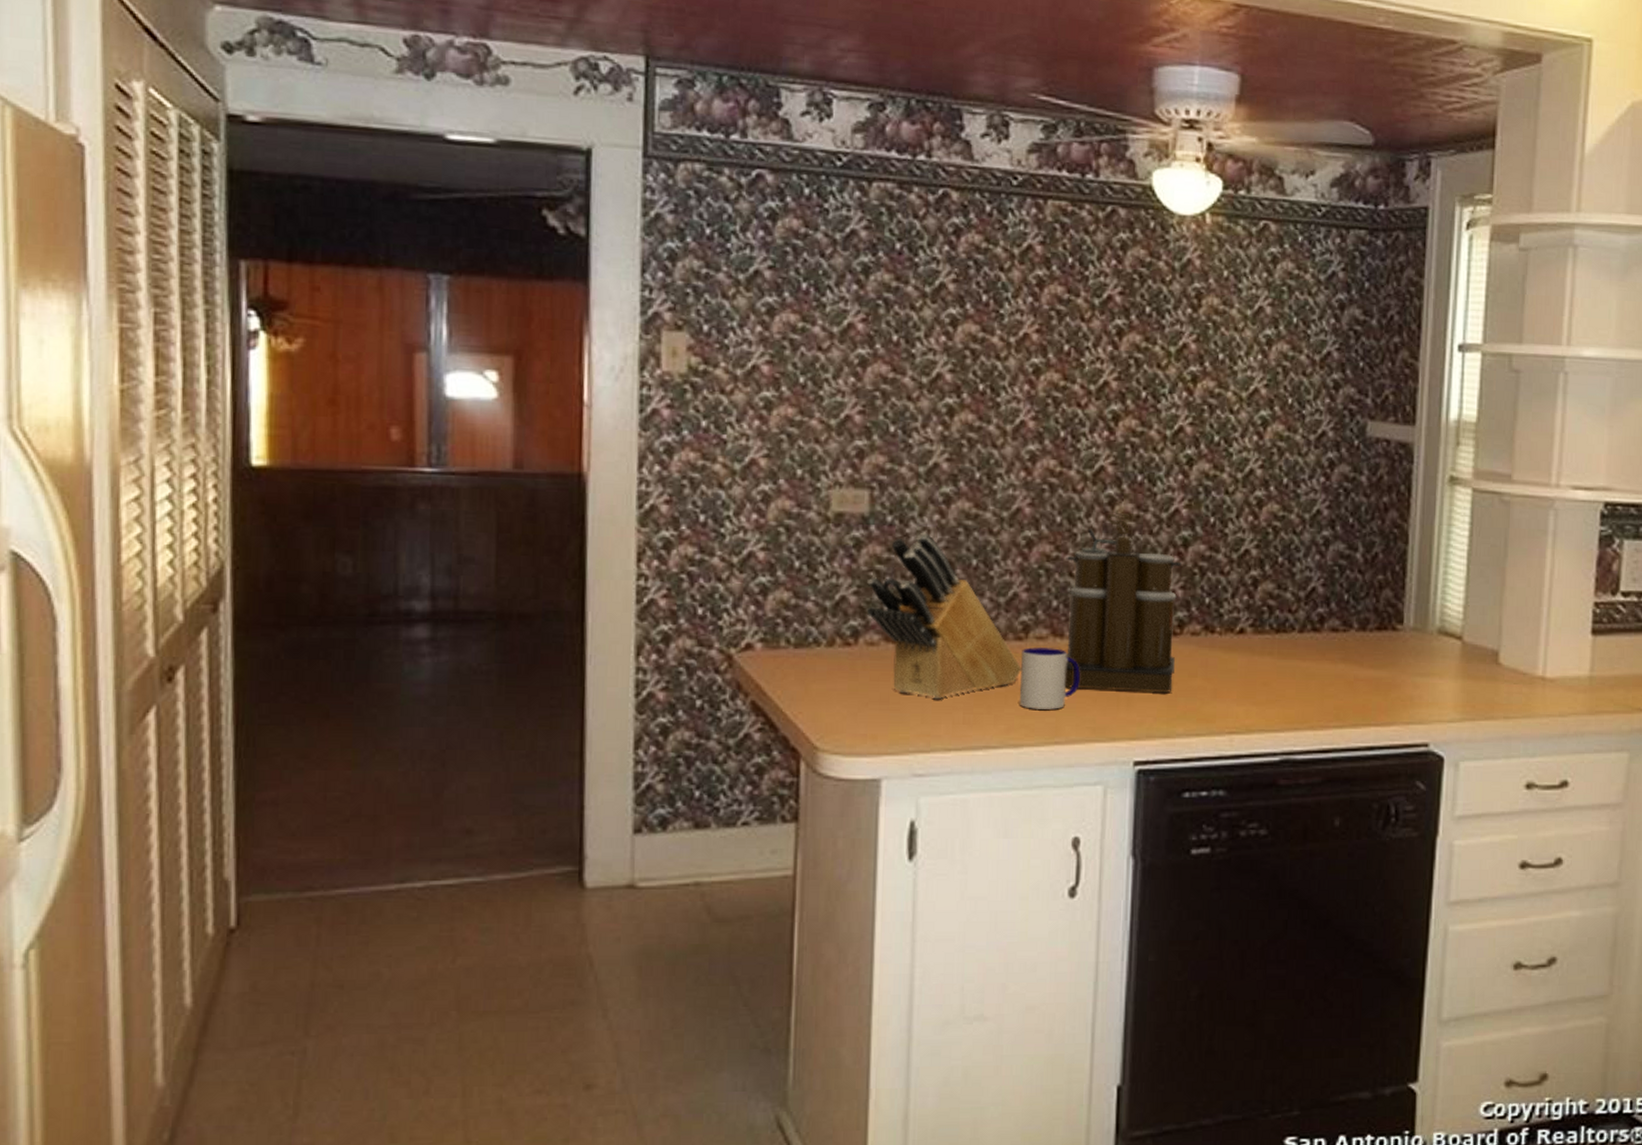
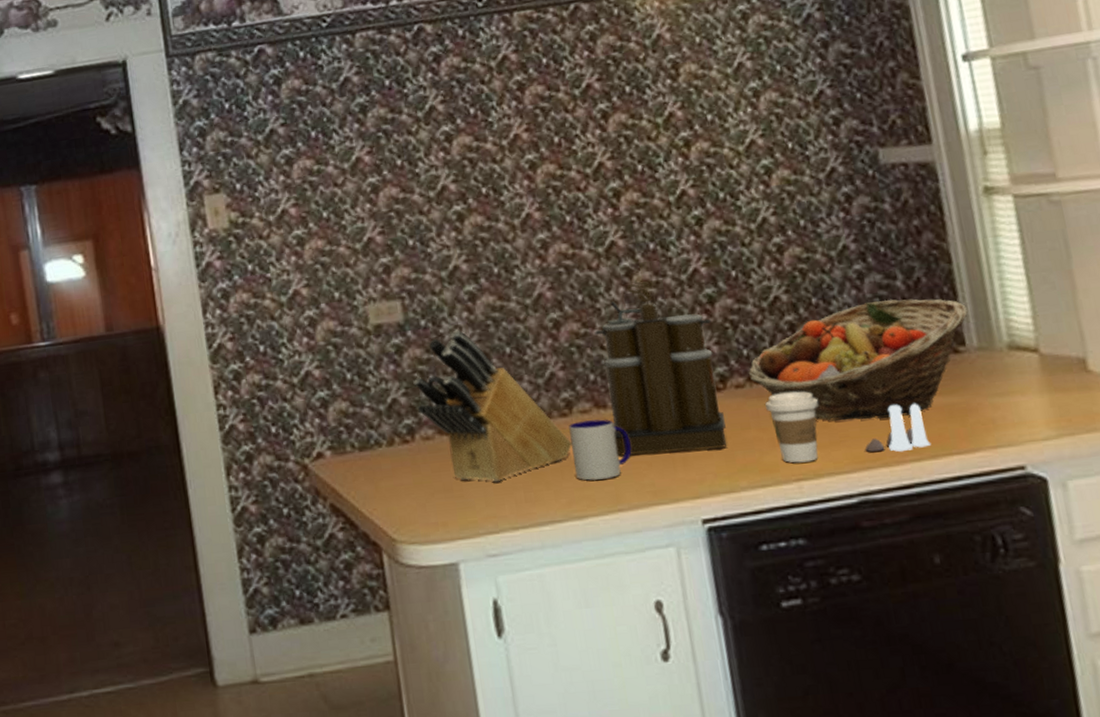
fruit basket: none [1206,570,1411,685] -> present [748,299,968,421]
coffee cup: none [1216,646,1264,717] -> present [765,391,819,463]
salt and pepper shaker set: none [1296,672,1355,718] -> present [864,403,932,452]

